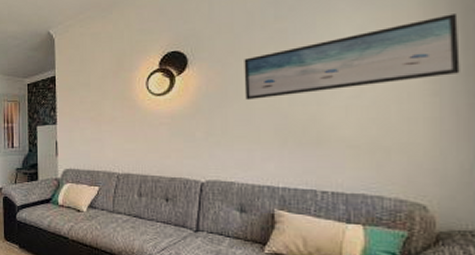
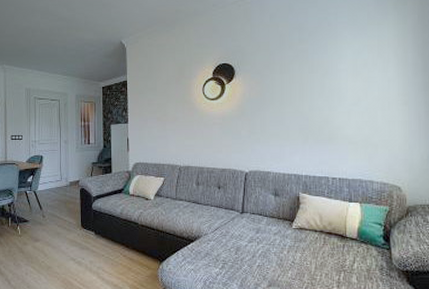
wall art: present [244,14,460,101] -> none [277,45,421,106]

